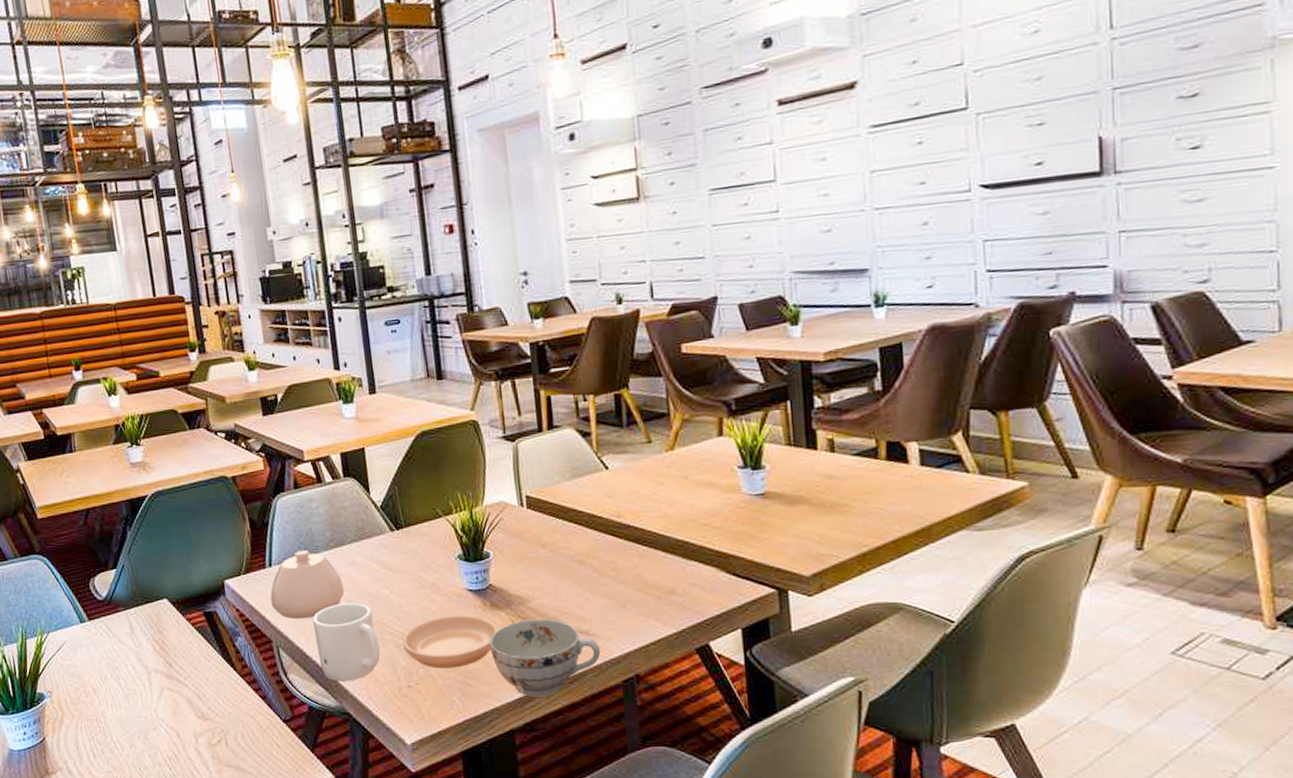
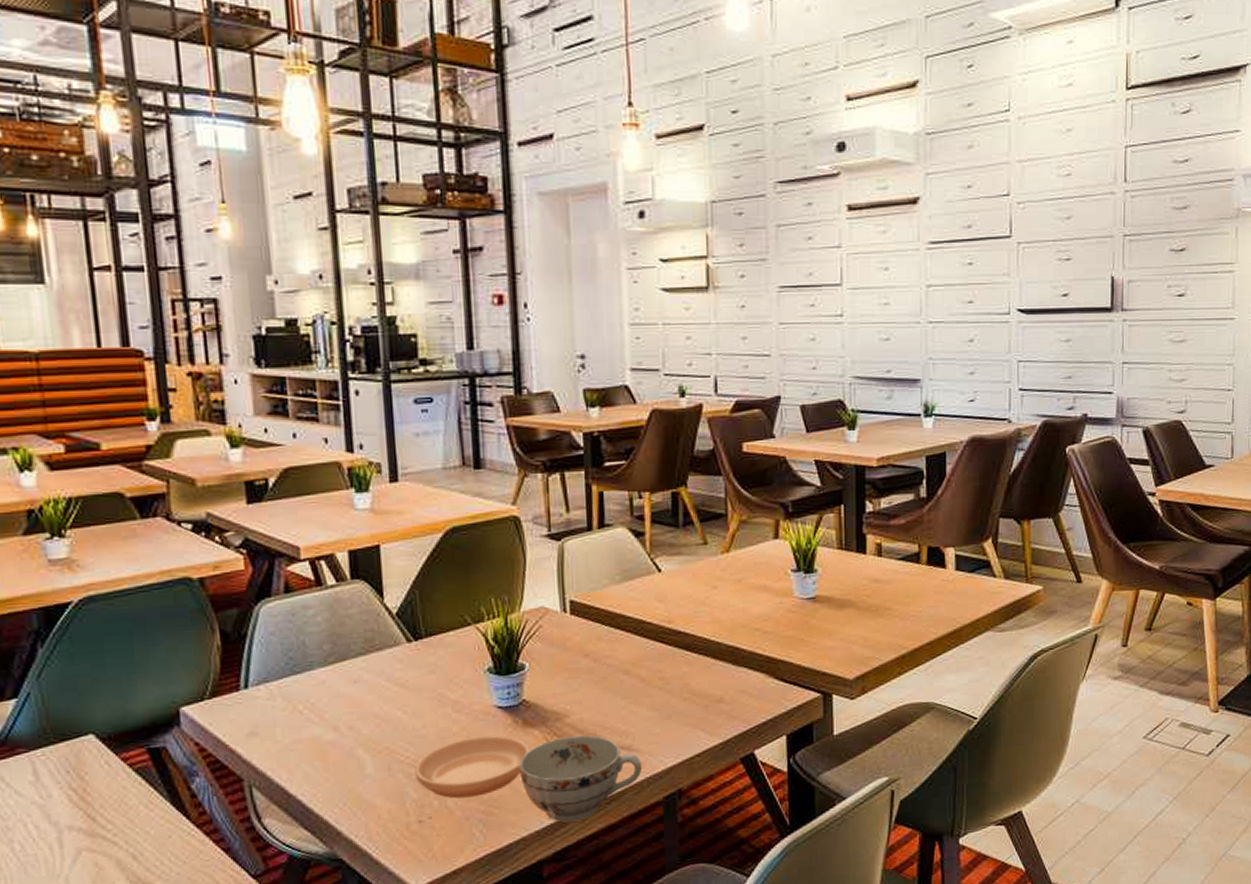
sugar bowl: present [270,549,345,619] -> none [243,666,344,751]
mug: present [312,602,381,682] -> none [300,727,386,823]

